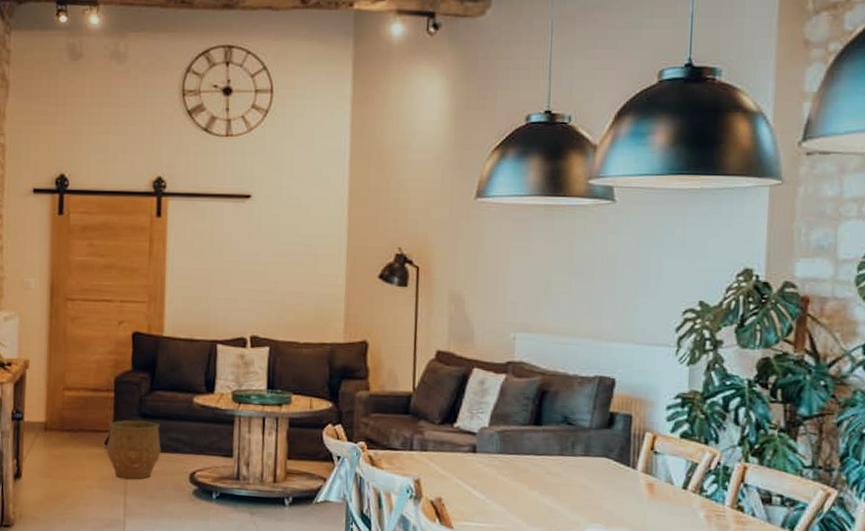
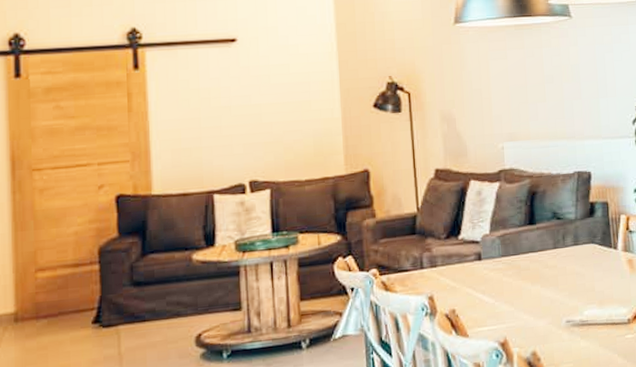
basket: present [106,420,161,479] -> none [94,288,160,359]

